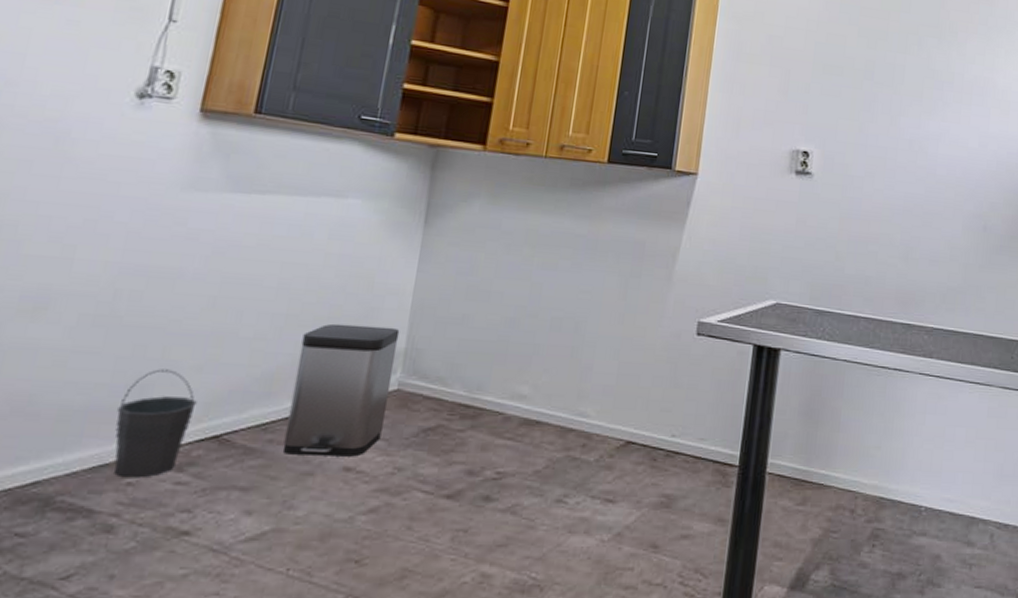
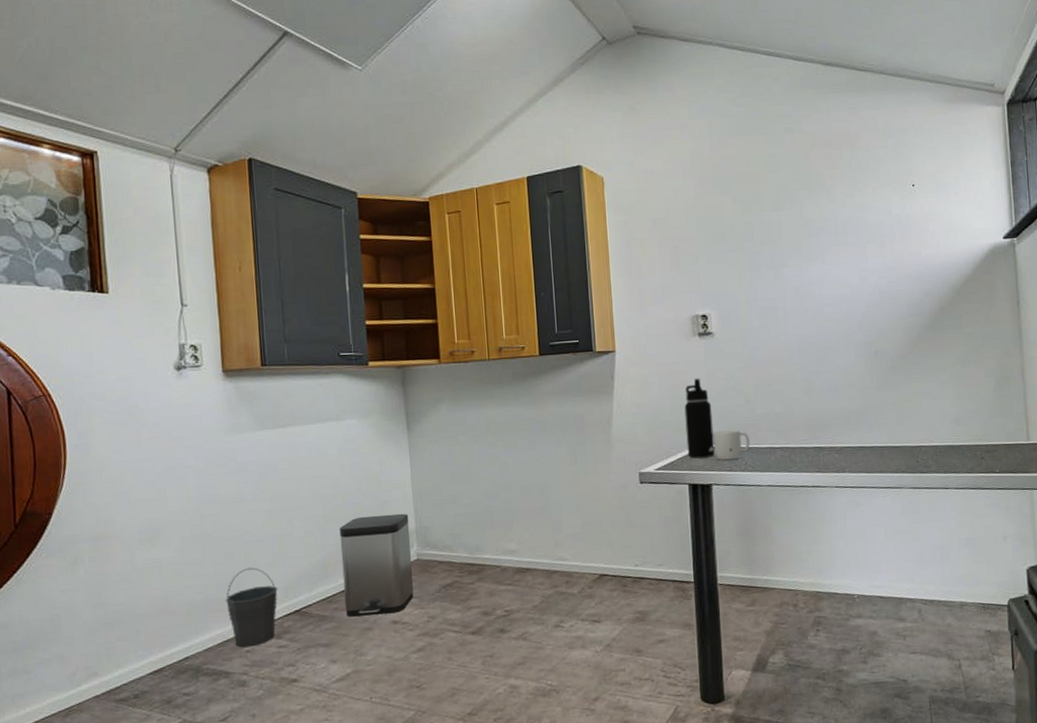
water bottle: none [758,221,796,317] -> present [684,378,715,459]
mug: none [790,286,833,323] -> present [713,429,751,460]

